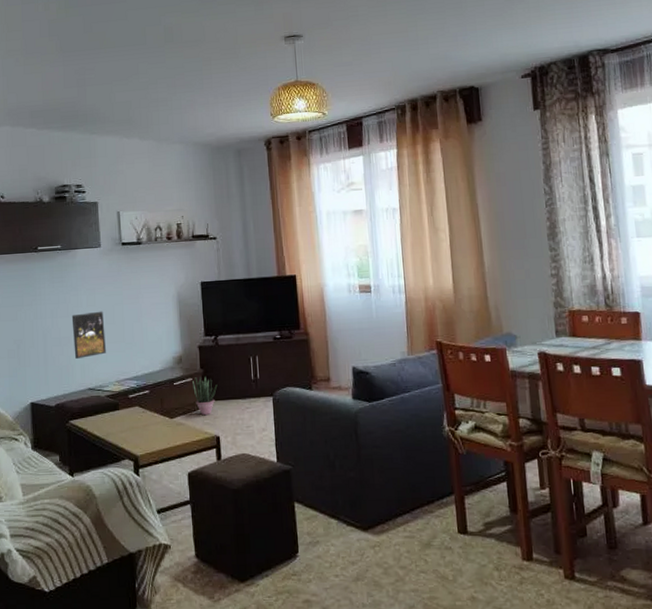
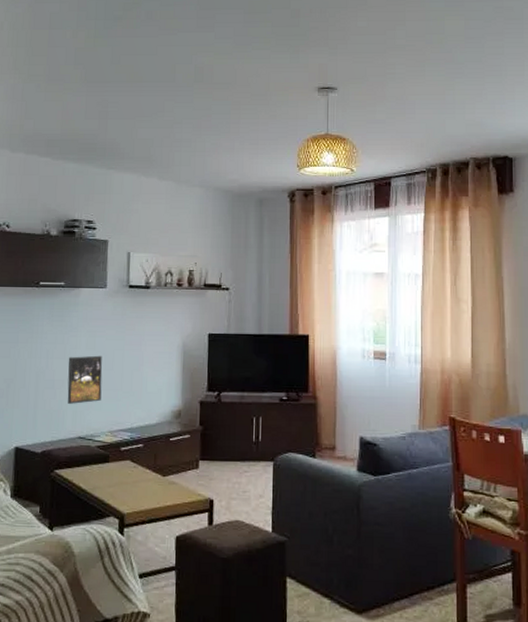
potted plant: present [193,375,218,416] -> none [190,433,216,476]

